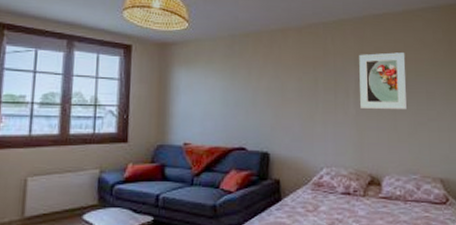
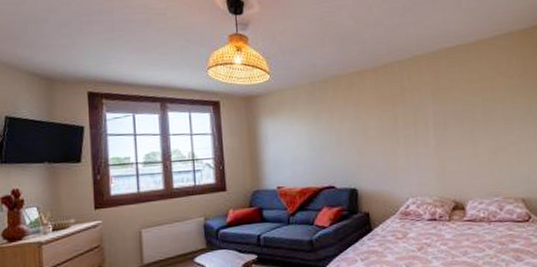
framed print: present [359,52,407,109] -> none [435,82,485,140]

